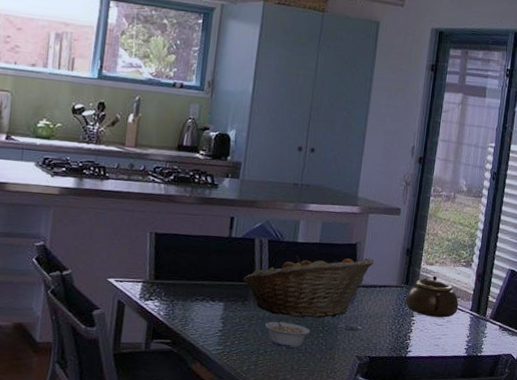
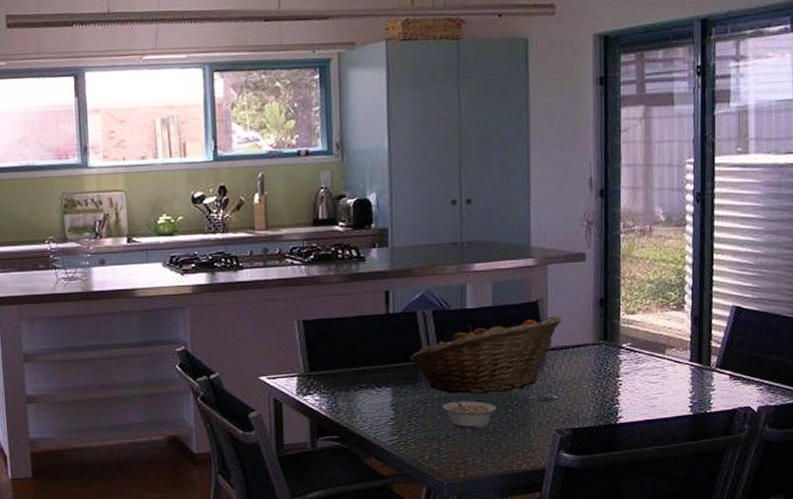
teapot: present [405,275,459,318] -> none [606,325,674,374]

